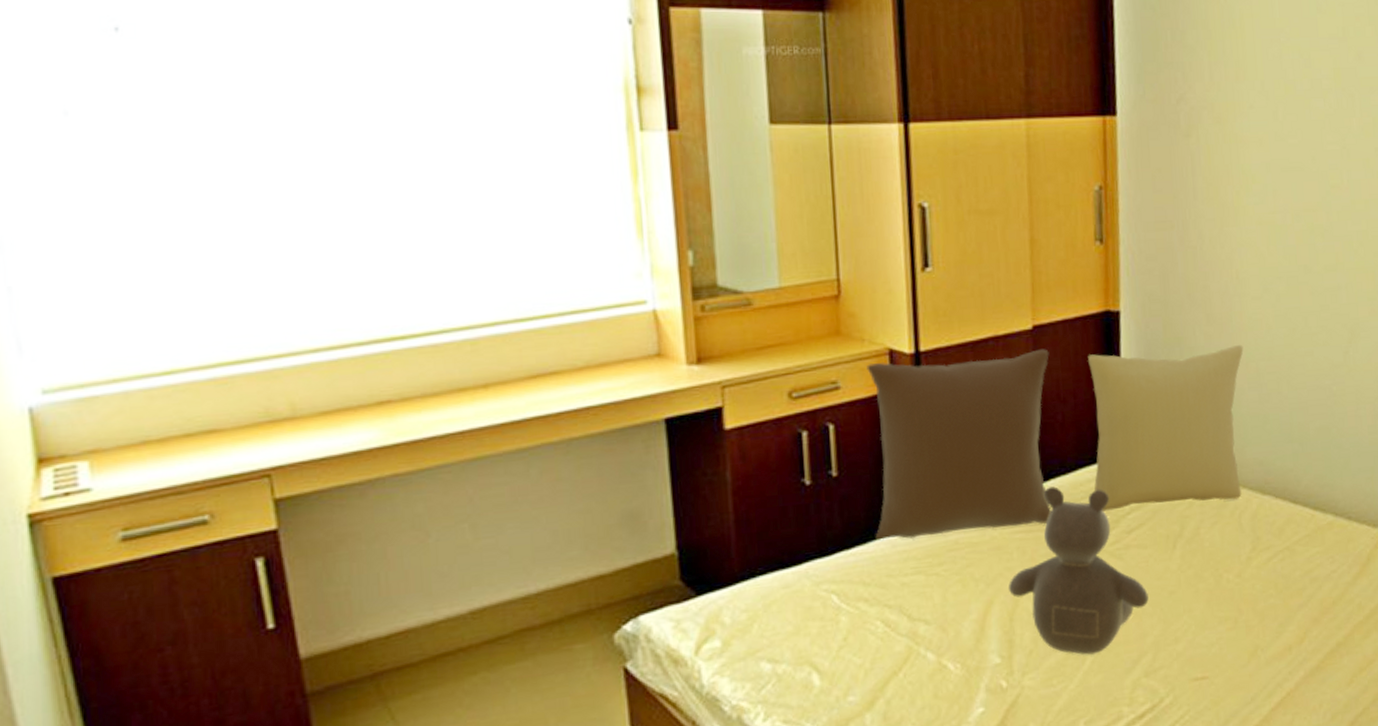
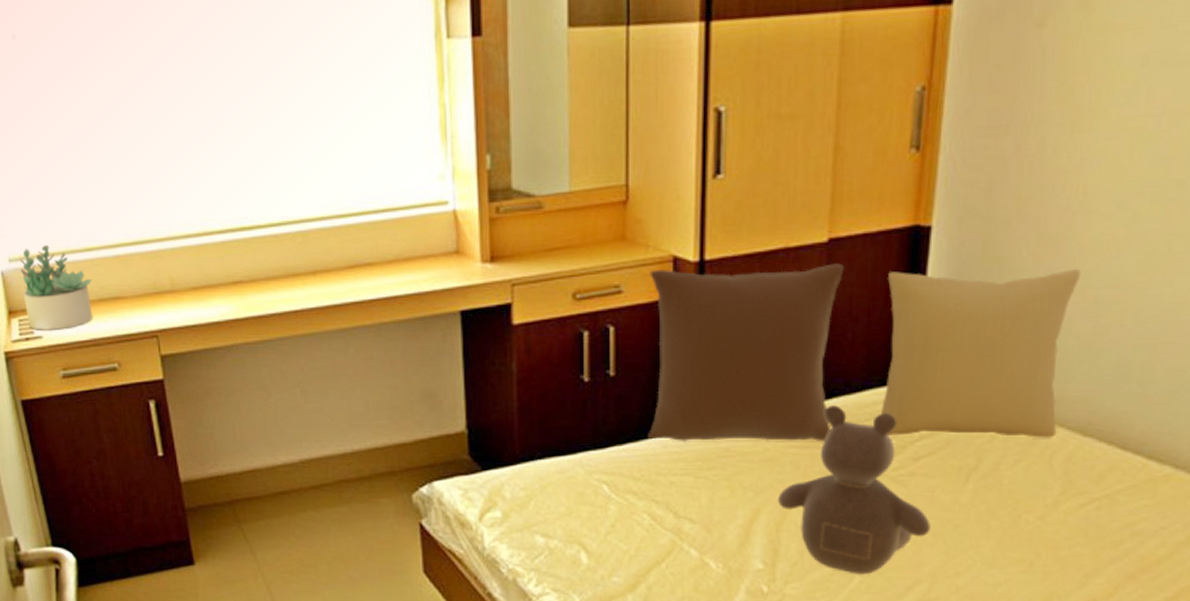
succulent plant: none [60,369,174,481] -> present [20,244,93,330]

